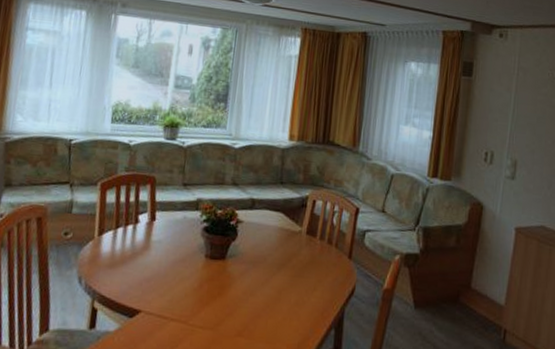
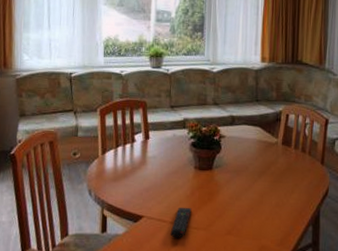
remote control: none [170,301,199,339] -> present [170,207,192,238]

